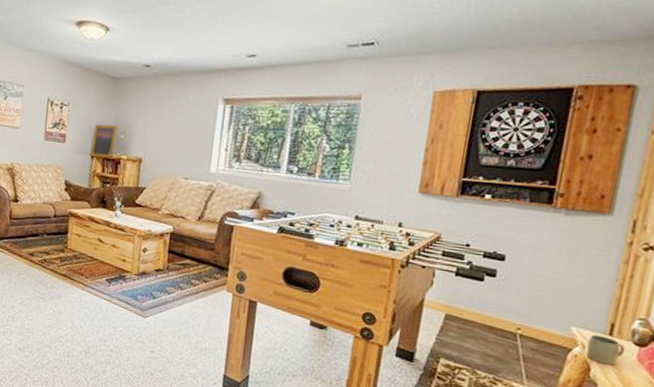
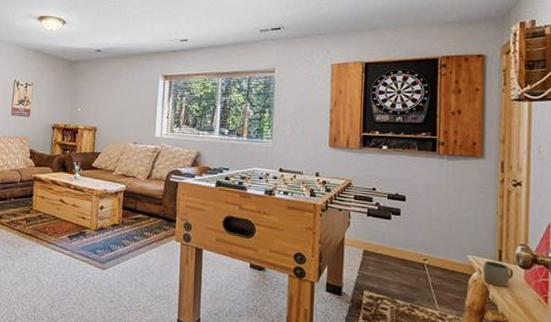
picture frame: present [90,124,117,158] -> none [52,100,75,129]

